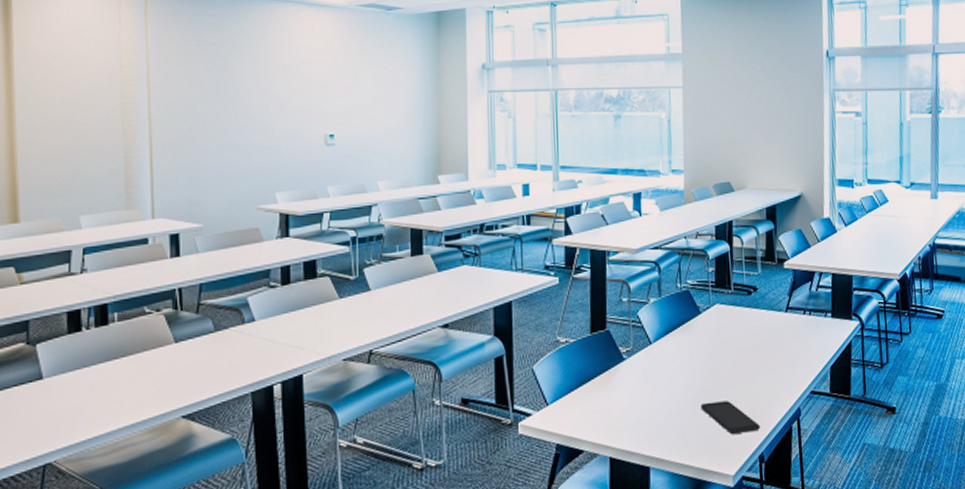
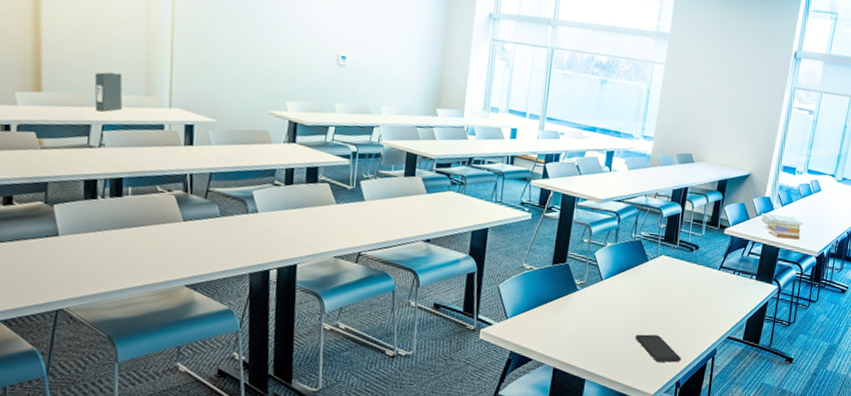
binder: none [72,189,103,234] -> present [94,72,123,112]
books: none [823,236,875,264] -> present [761,212,803,240]

